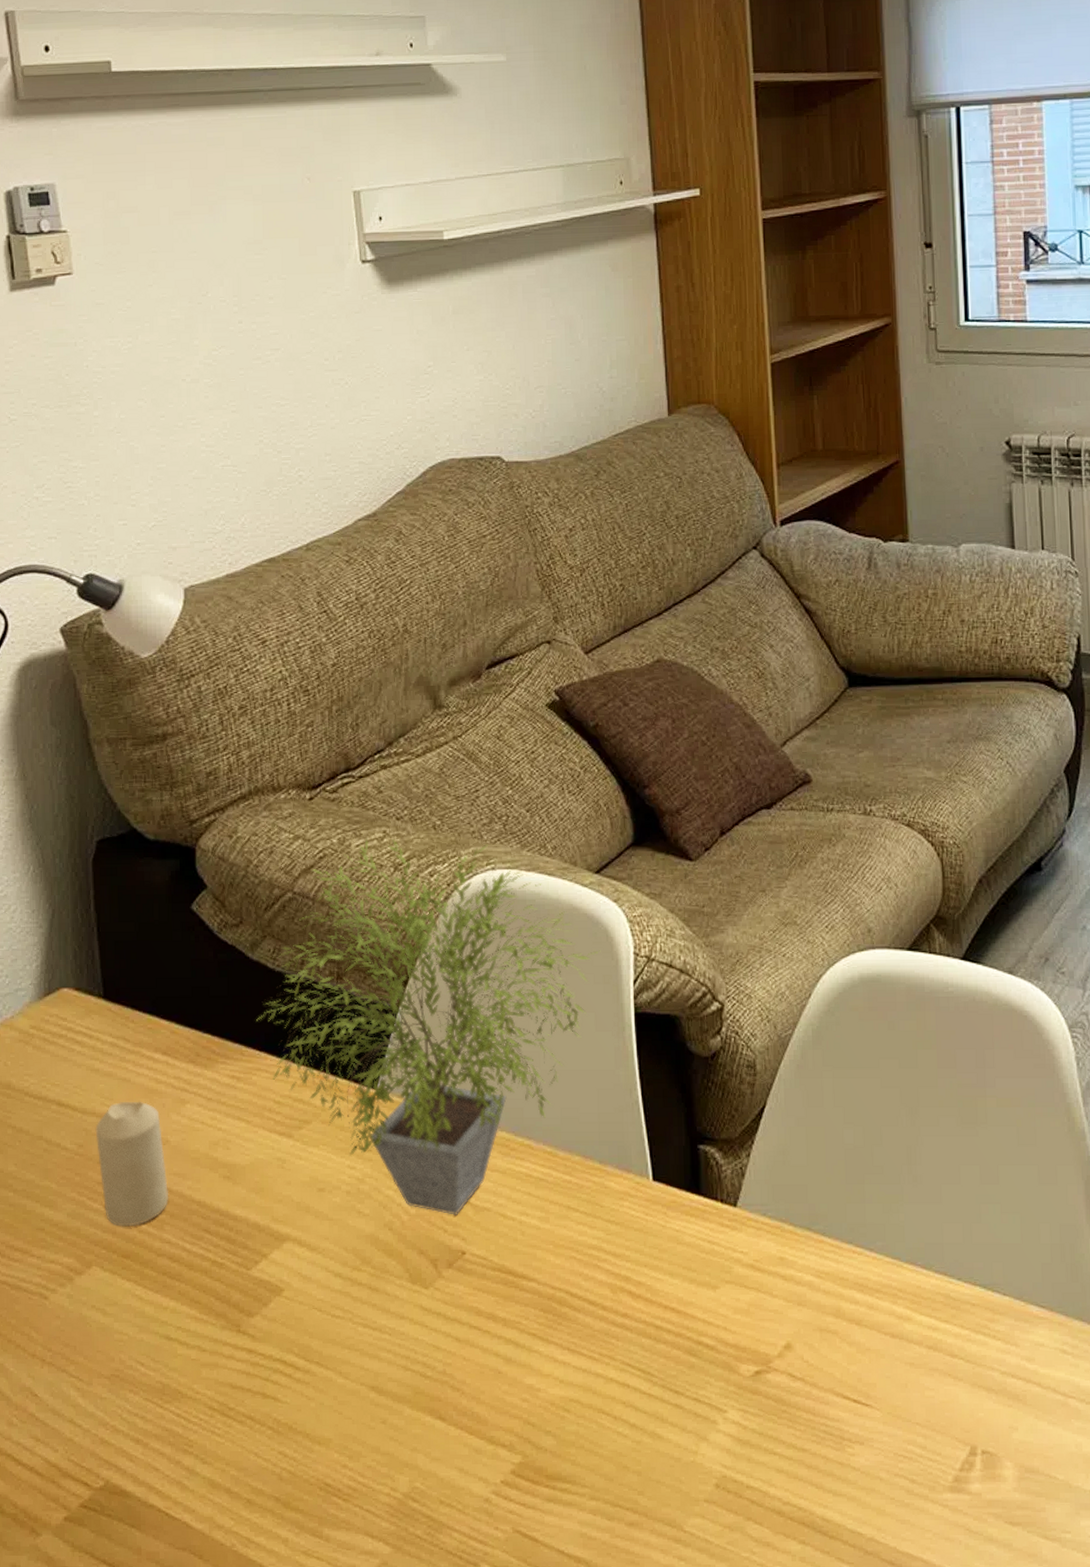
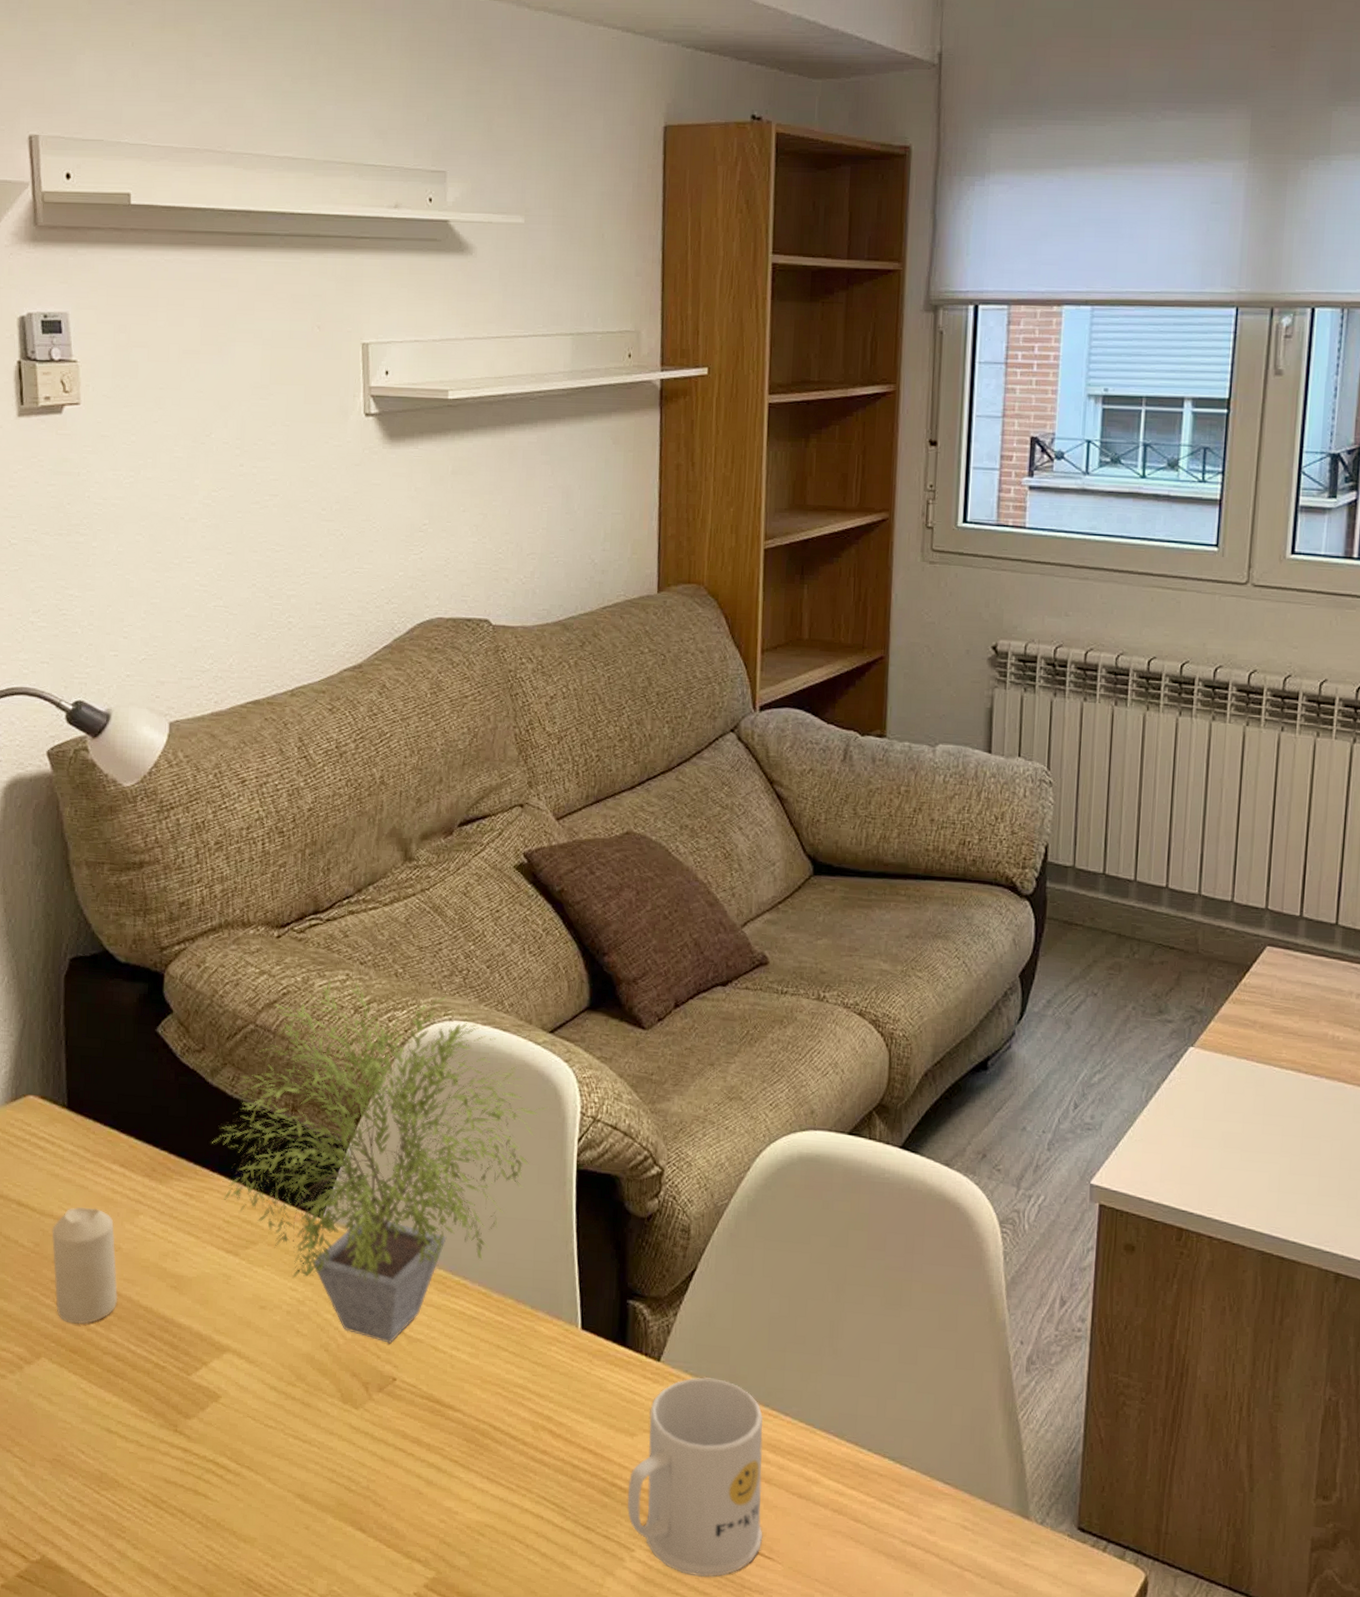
mug: none [714,1219,859,1432] -> present [627,1377,764,1577]

